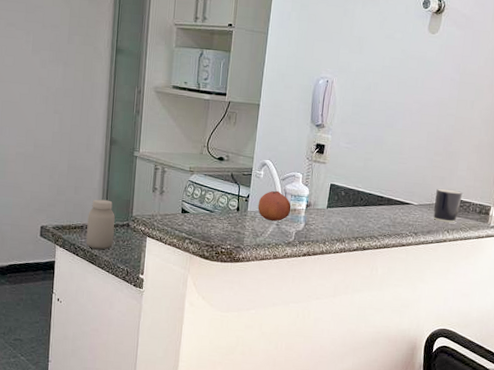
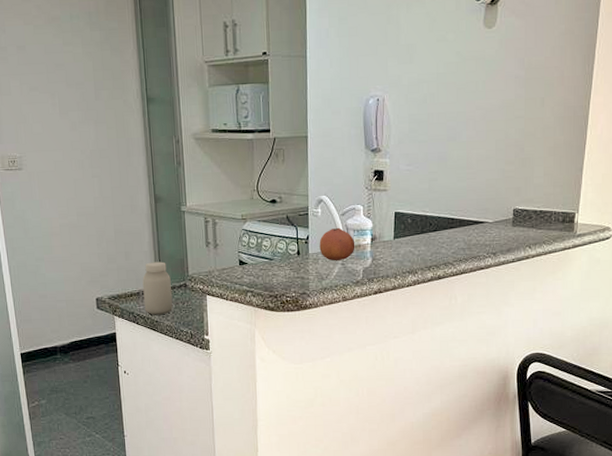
mug: present [433,188,463,224] -> none [512,200,542,238]

